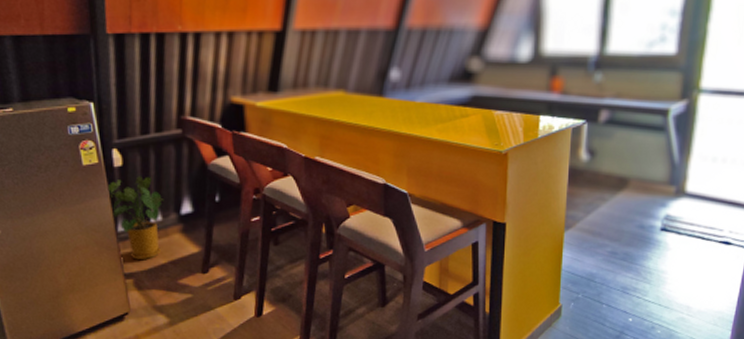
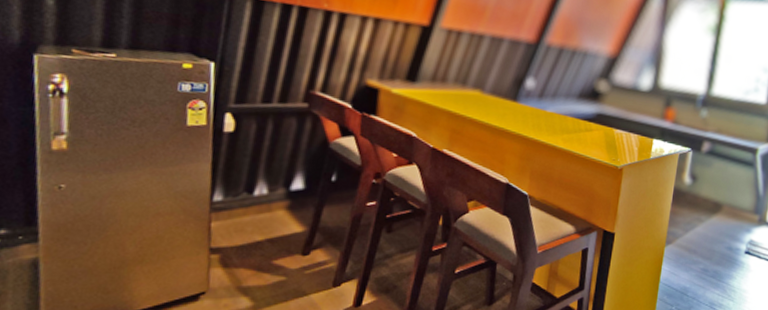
house plant: present [107,176,164,260] -> none [211,144,274,234]

